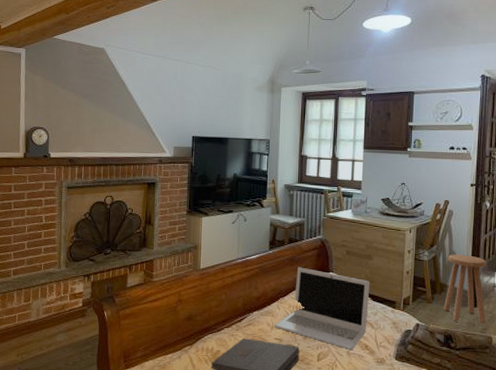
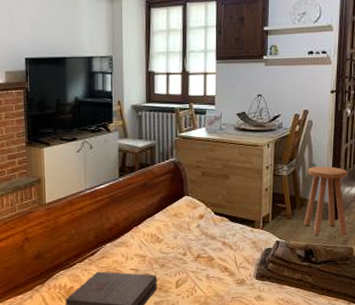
laptop: present [274,267,370,350] -> none [129,193,228,273]

